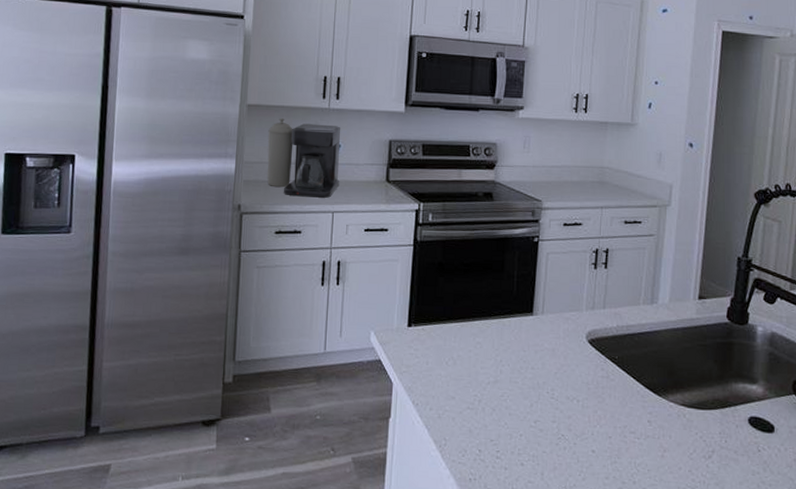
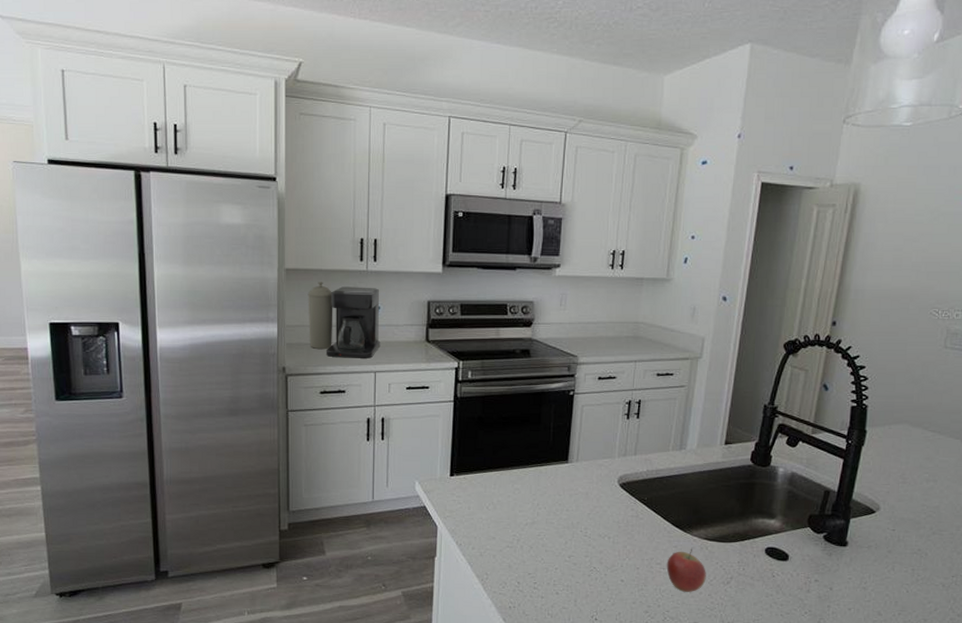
apple: none [641,416,685,467] -> present [666,549,706,592]

